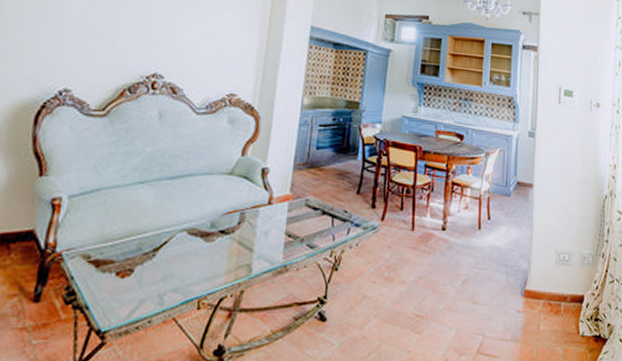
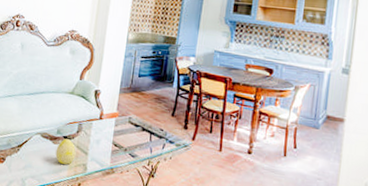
decorative egg: none [208,234,237,268] -> present [55,139,76,165]

